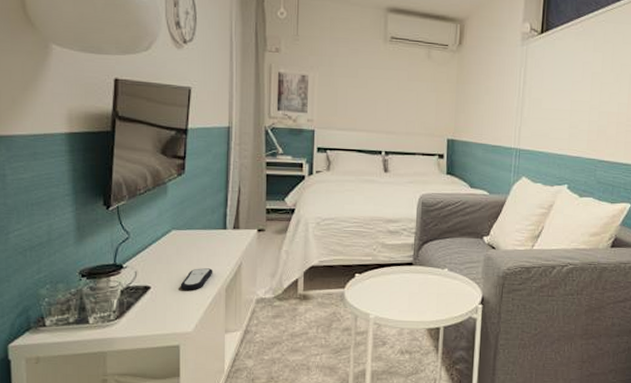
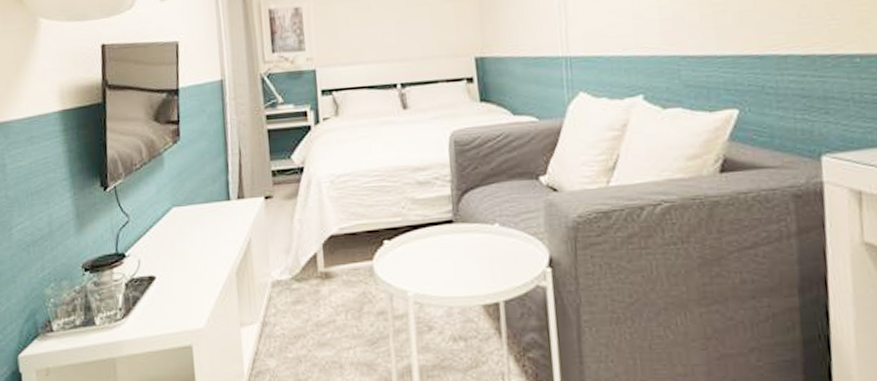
remote control: present [180,268,213,290] -> none [186,249,221,277]

